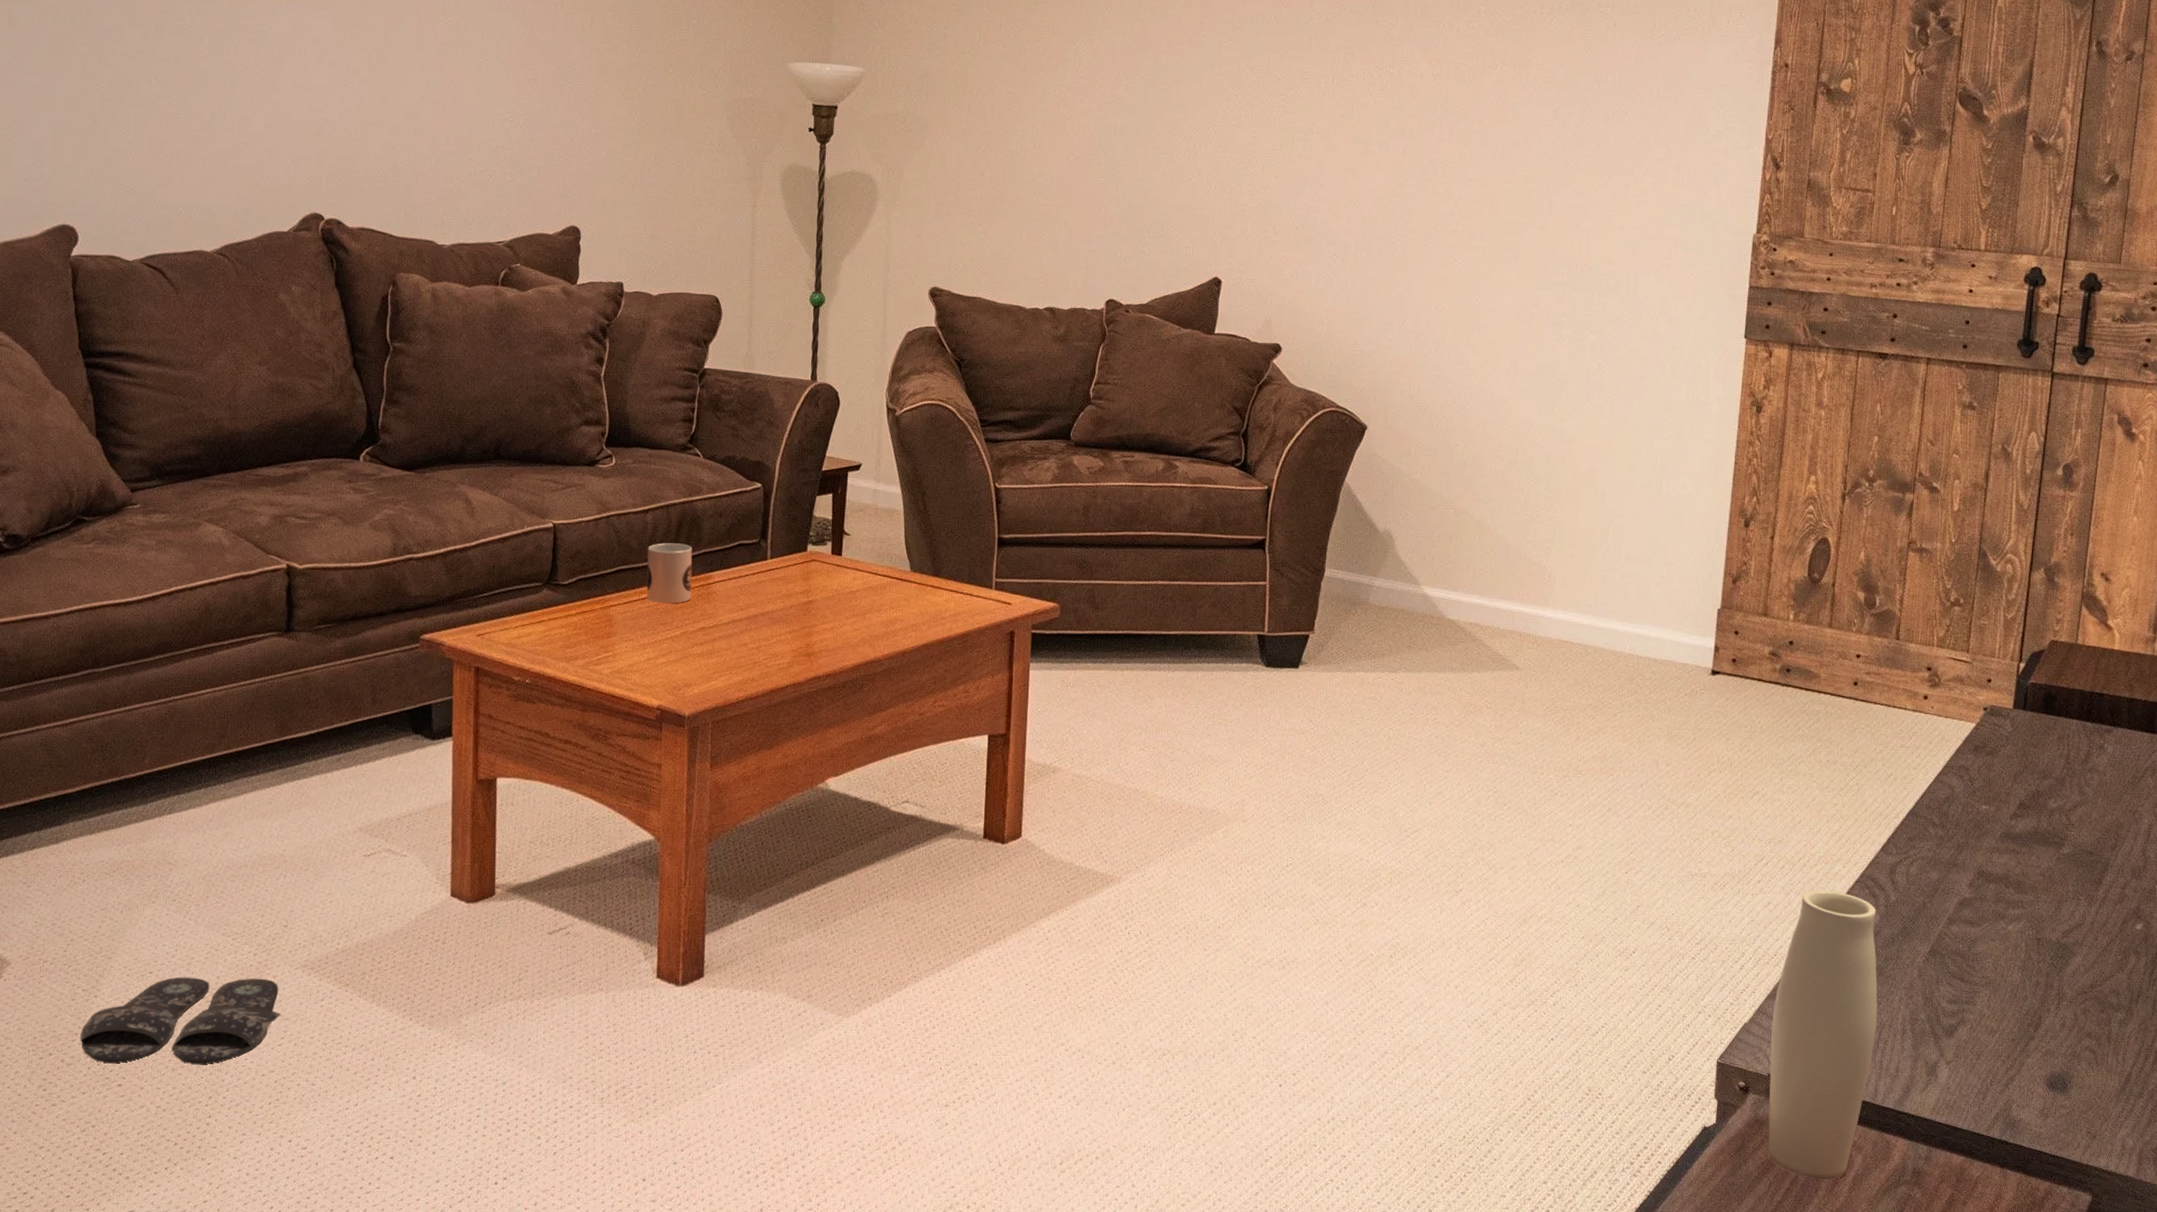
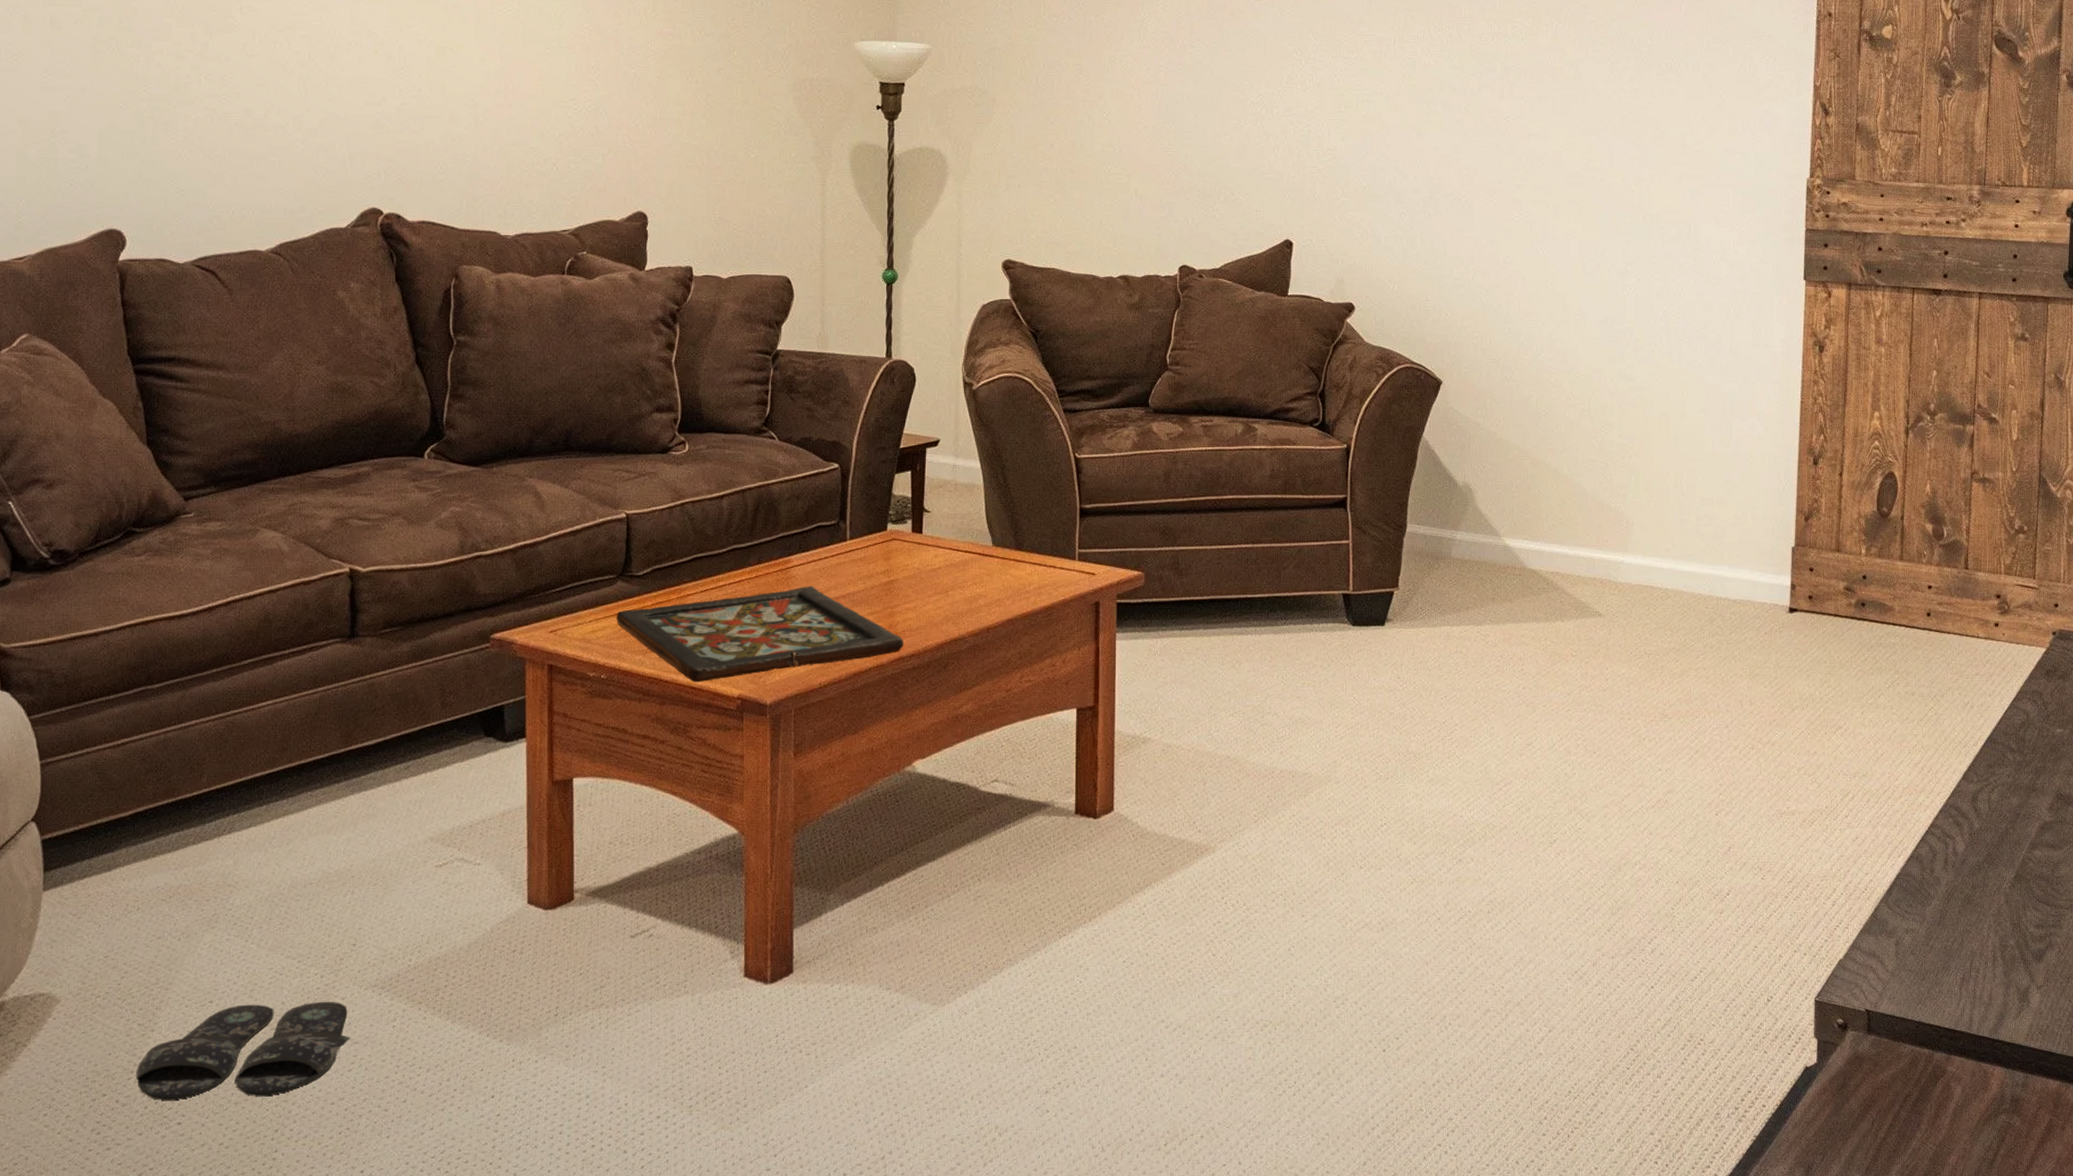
decorative tray: none [541,602,820,692] -> present [616,585,903,683]
mug: present [646,543,693,604] -> none [723,528,771,590]
vase: present [1768,890,1878,1180] -> none [1866,821,1968,1114]

